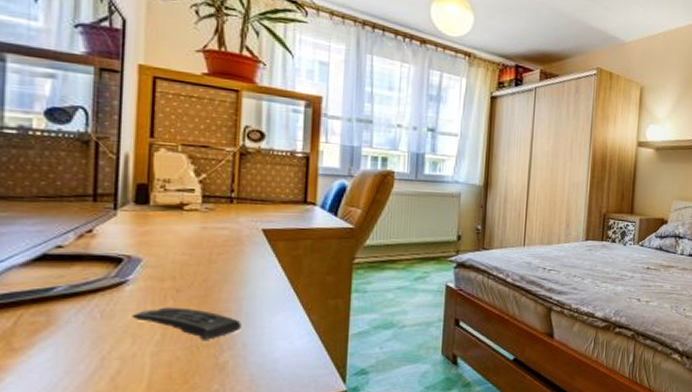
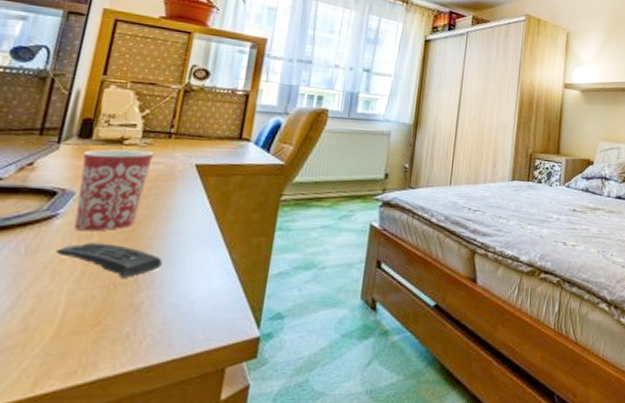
mug: none [144,215,219,297] -> present [74,149,155,232]

